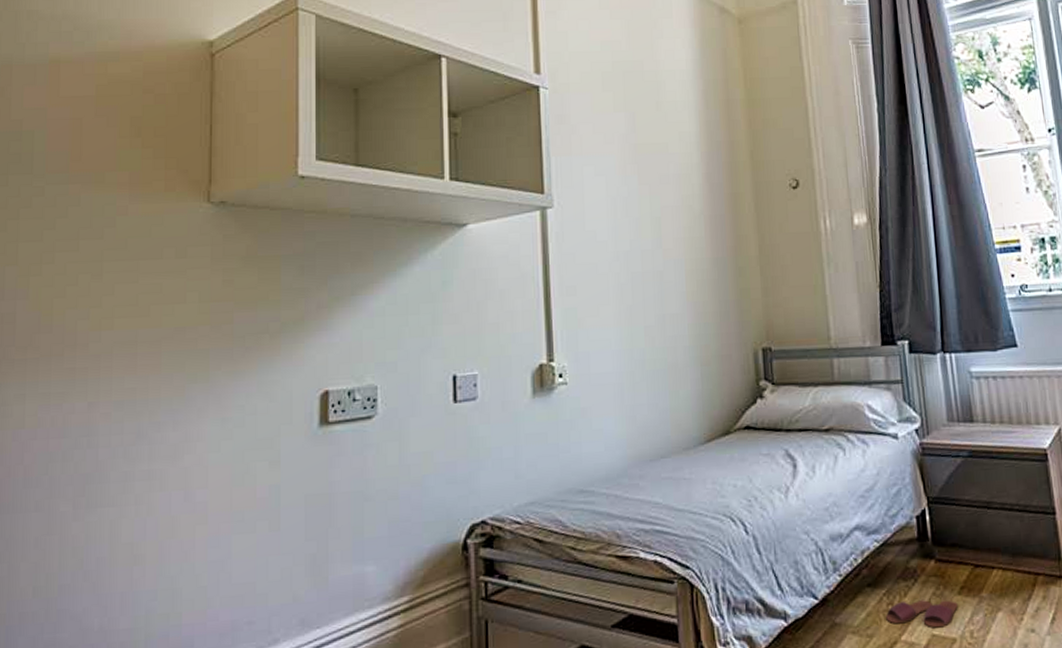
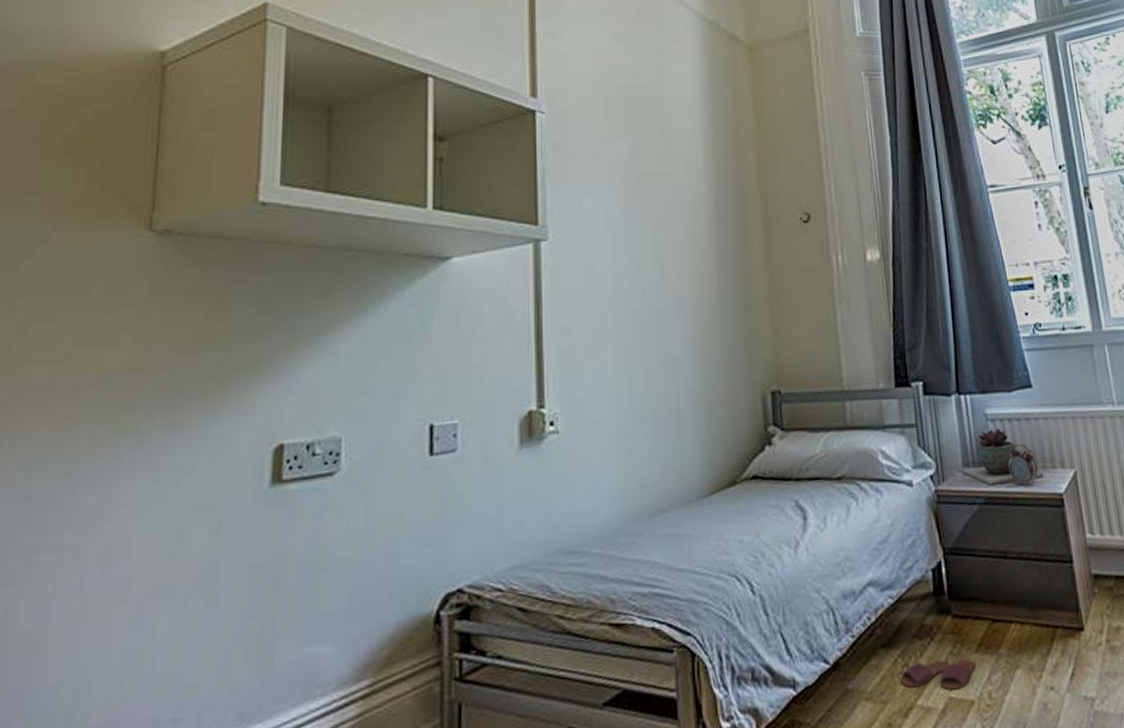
succulent plant: none [946,386,1028,439] -> present [962,428,1044,485]
alarm clock: none [992,400,1022,441] -> present [1007,444,1038,486]

